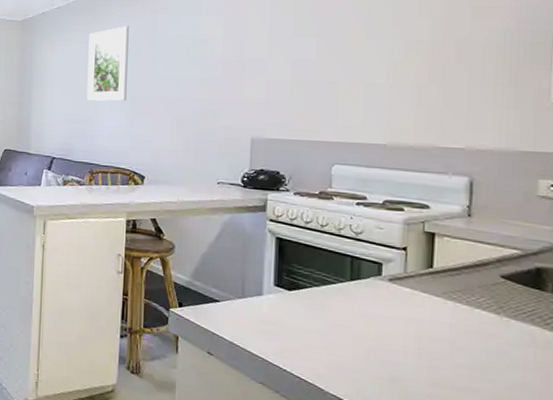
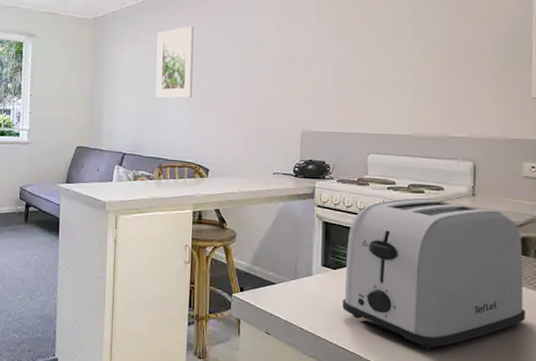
toaster: none [299,216,539,389] -> present [342,198,525,350]

